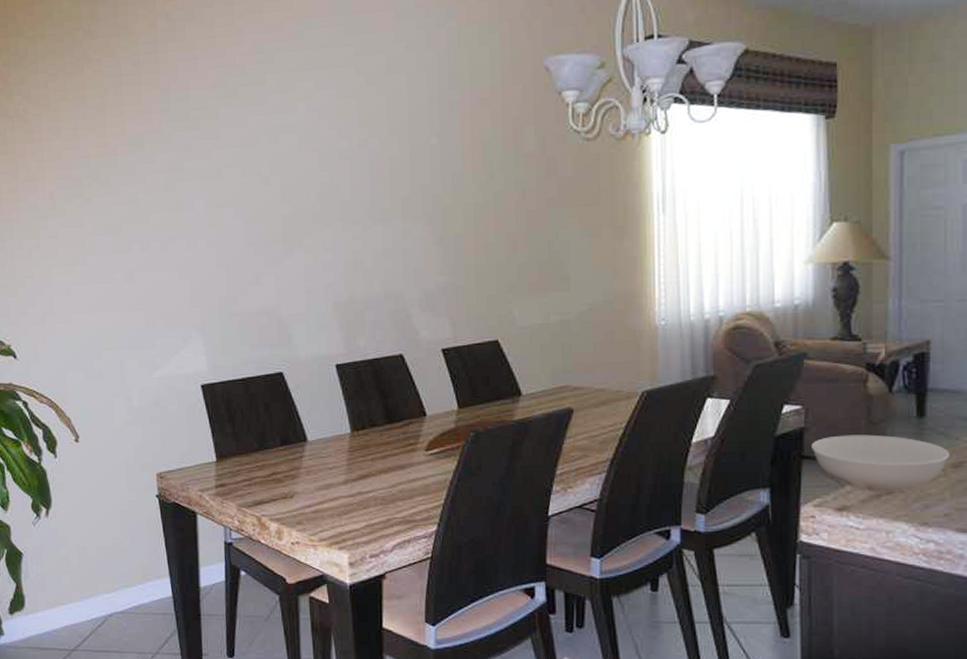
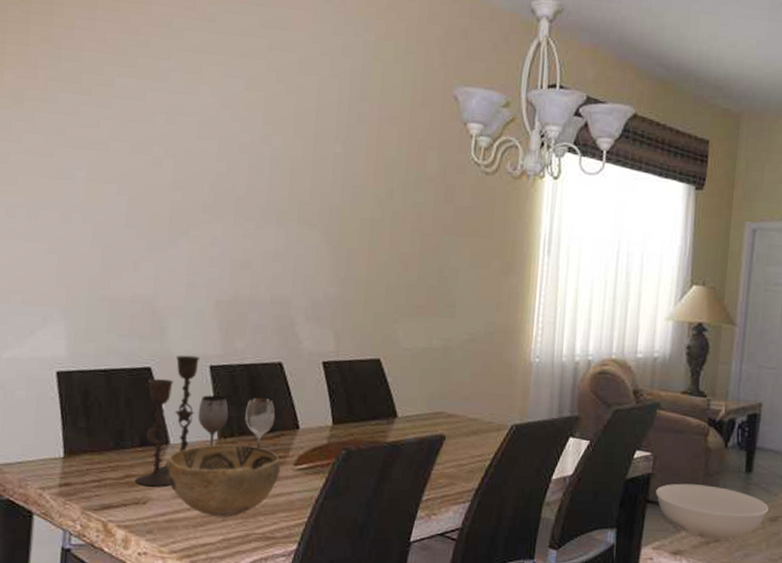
candlestick: none [281,357,327,482] -> present [135,355,201,487]
decorative bowl: none [306,436,413,505] -> present [165,444,281,517]
wineglass: none [330,389,403,439] -> present [197,395,276,449]

